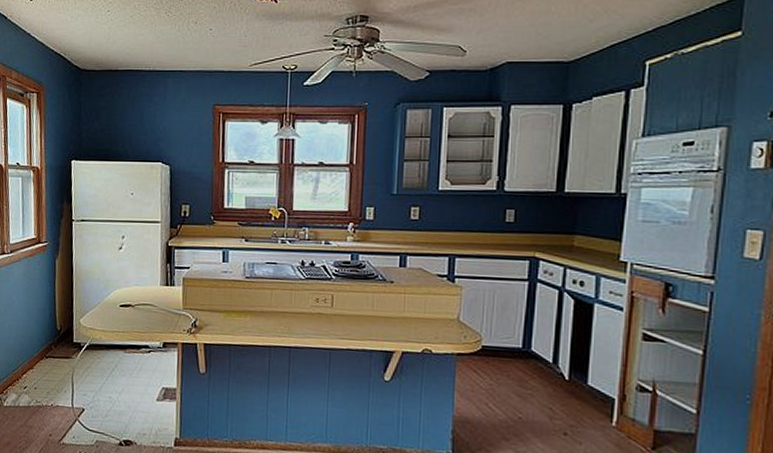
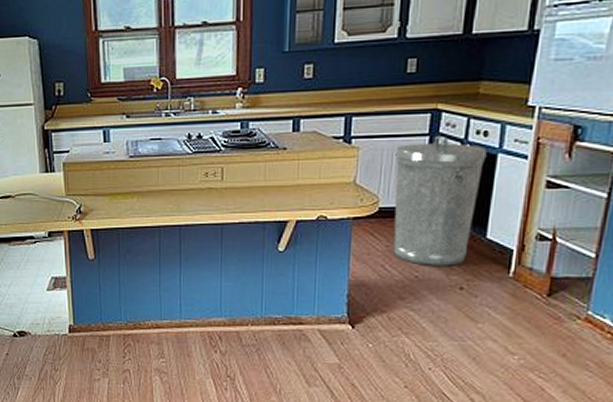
trash can: none [496,281,584,410] -> present [393,135,488,266]

